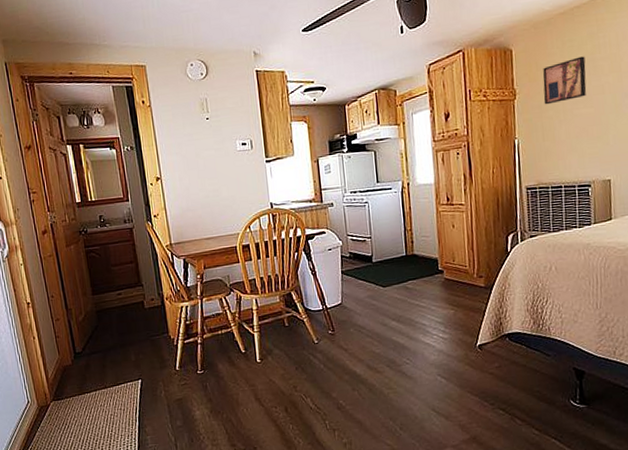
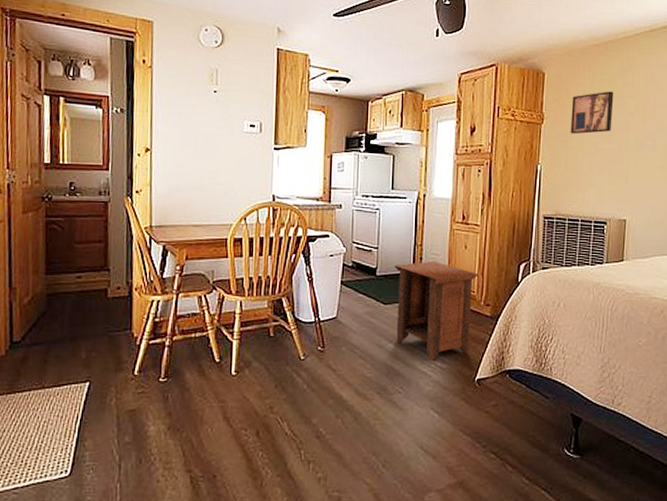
nightstand: none [388,243,469,334] -> present [394,262,478,362]

